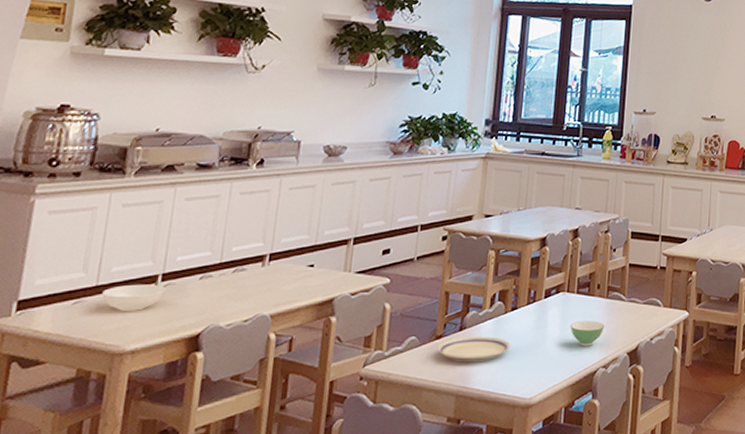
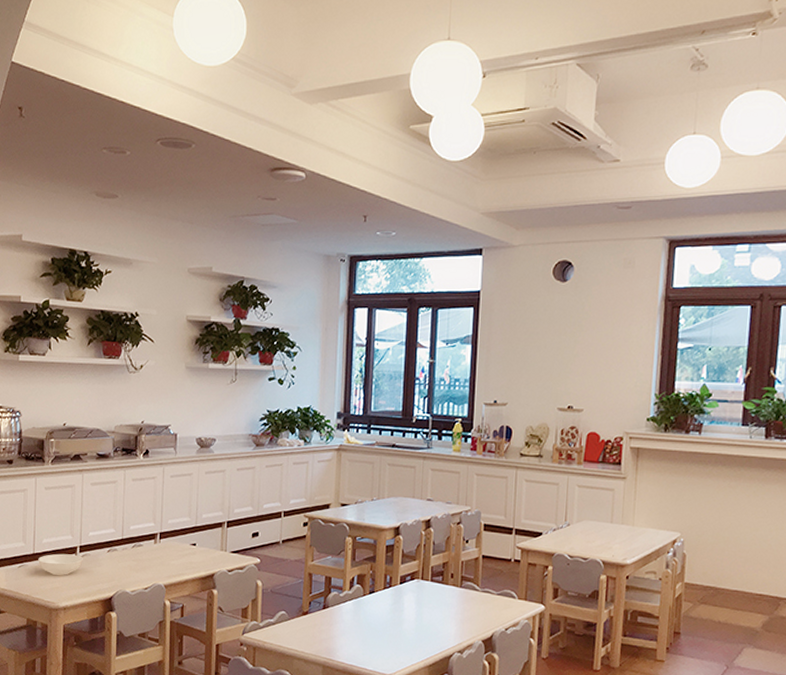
plate: present [437,336,510,363] -> none [304,614,370,638]
bowl: present [570,321,605,346] -> none [425,607,459,632]

